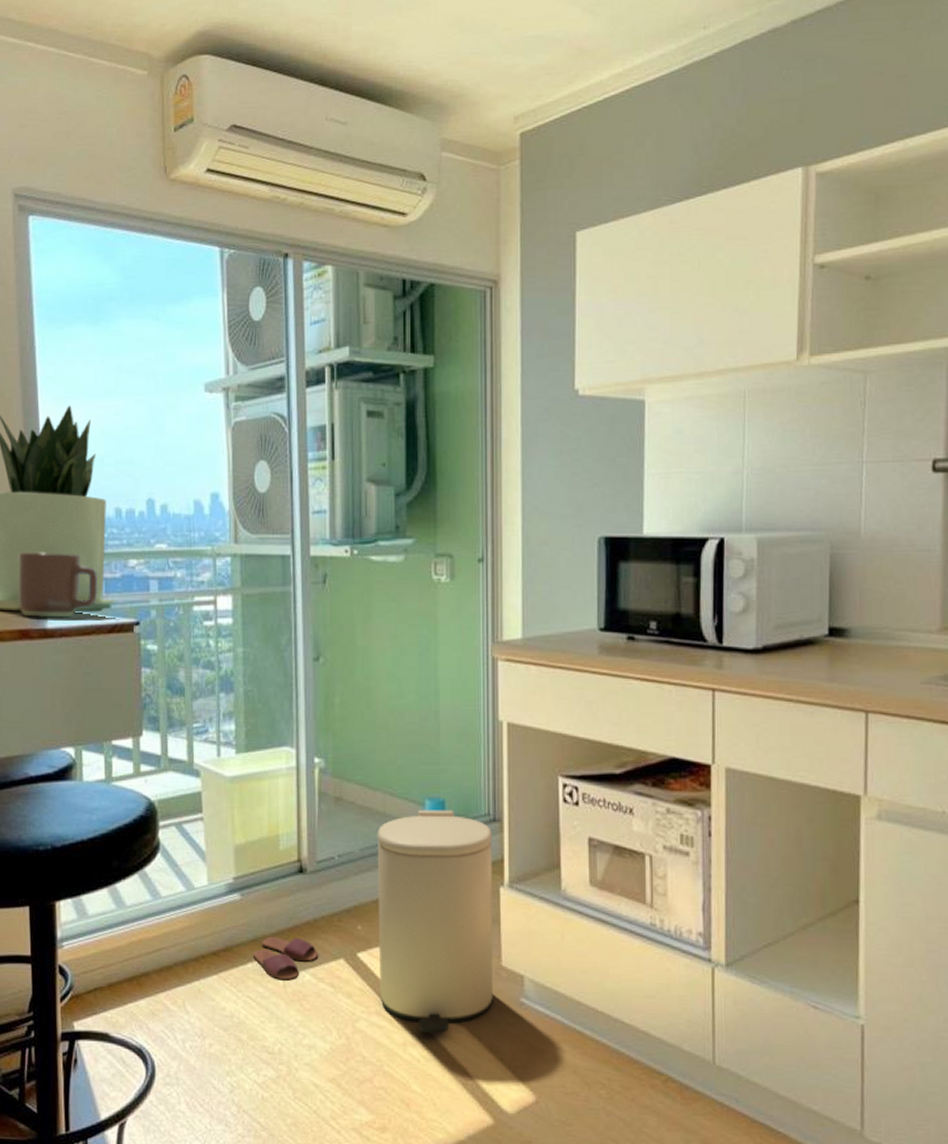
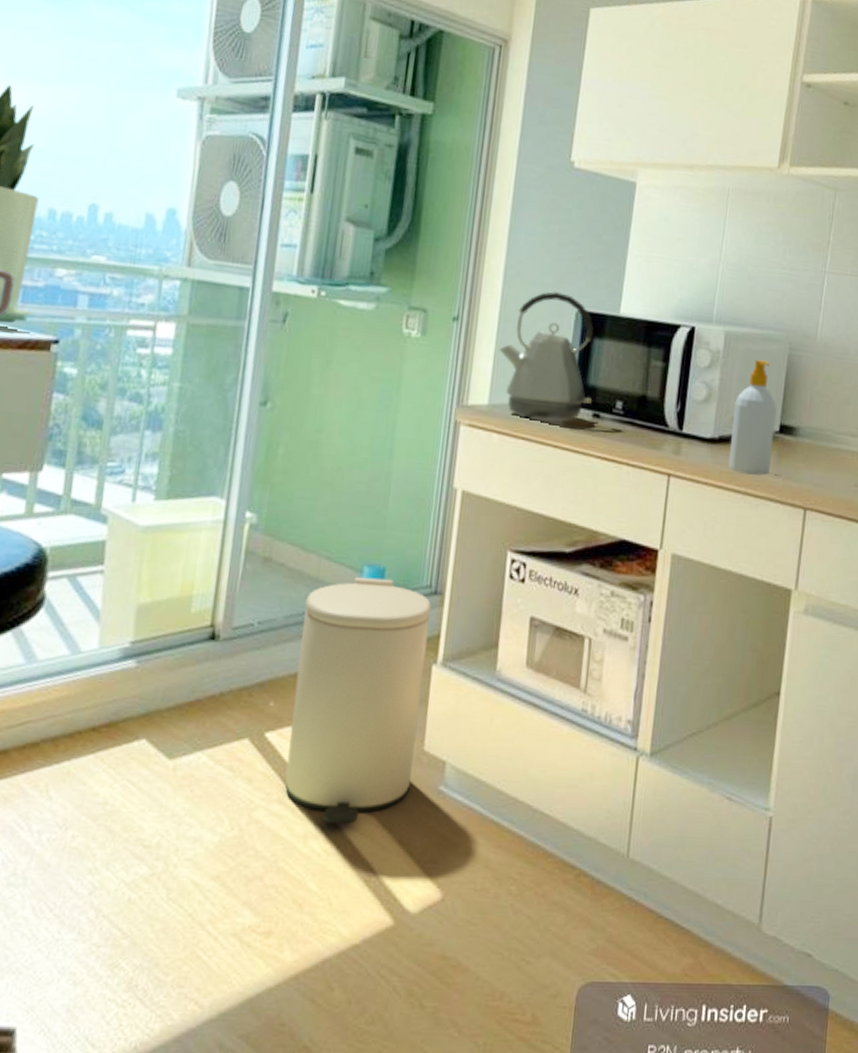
slippers: present [253,936,319,979] -> none [142,711,221,761]
kettle: none [526,521,626,649] -> present [499,291,595,422]
soap bottle: none [775,562,823,682] -> present [728,359,777,476]

